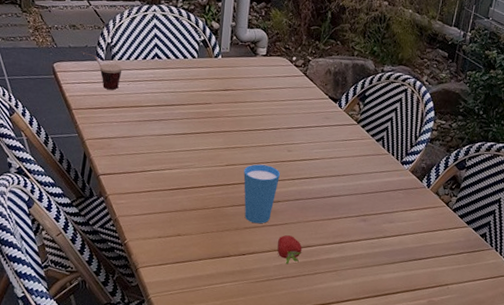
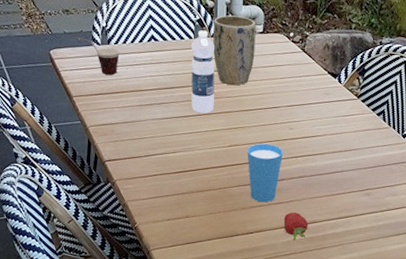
water bottle: none [190,50,217,132] -> present [191,30,215,114]
plant pot: none [215,37,260,106] -> present [213,15,256,86]

